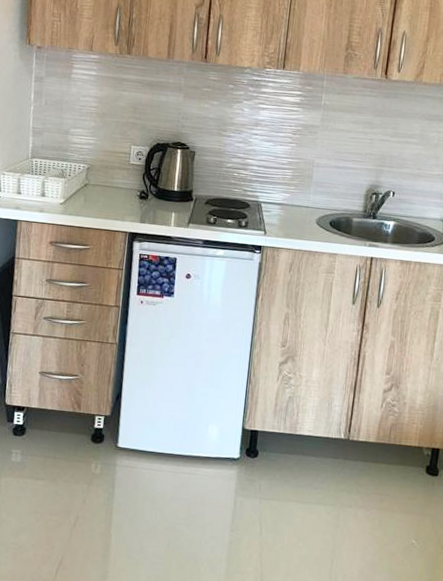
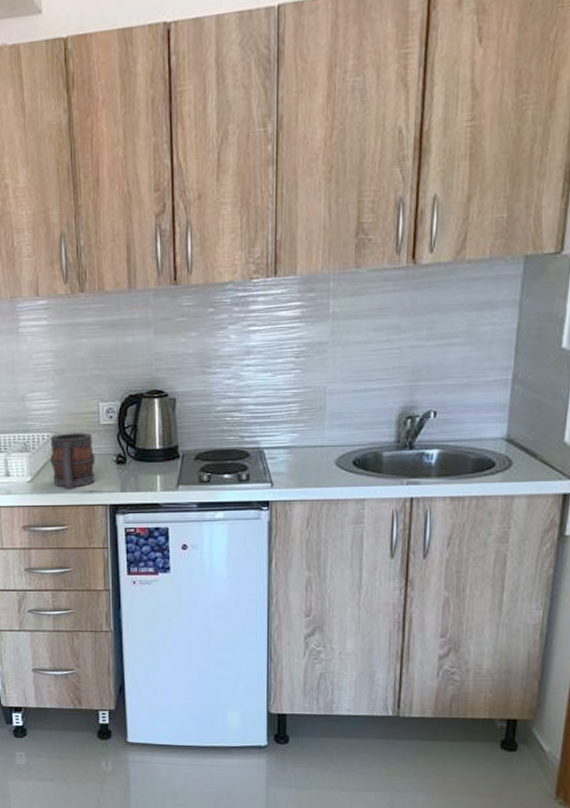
mug: none [83,166,122,214] -> present [50,432,95,488]

